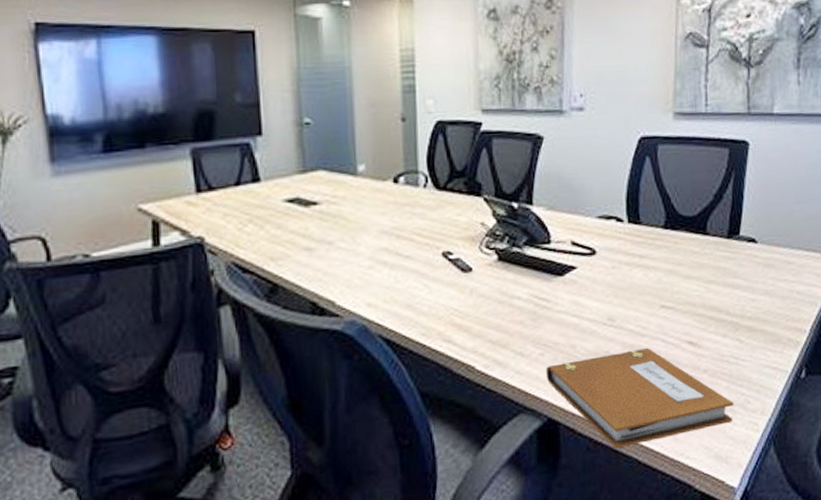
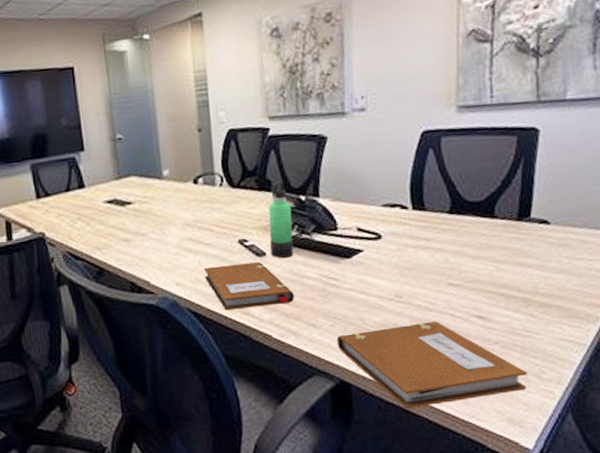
notebook: none [400,279,501,336] -> present [203,262,294,310]
thermos bottle: none [477,185,503,275] -> present [268,182,294,259]

